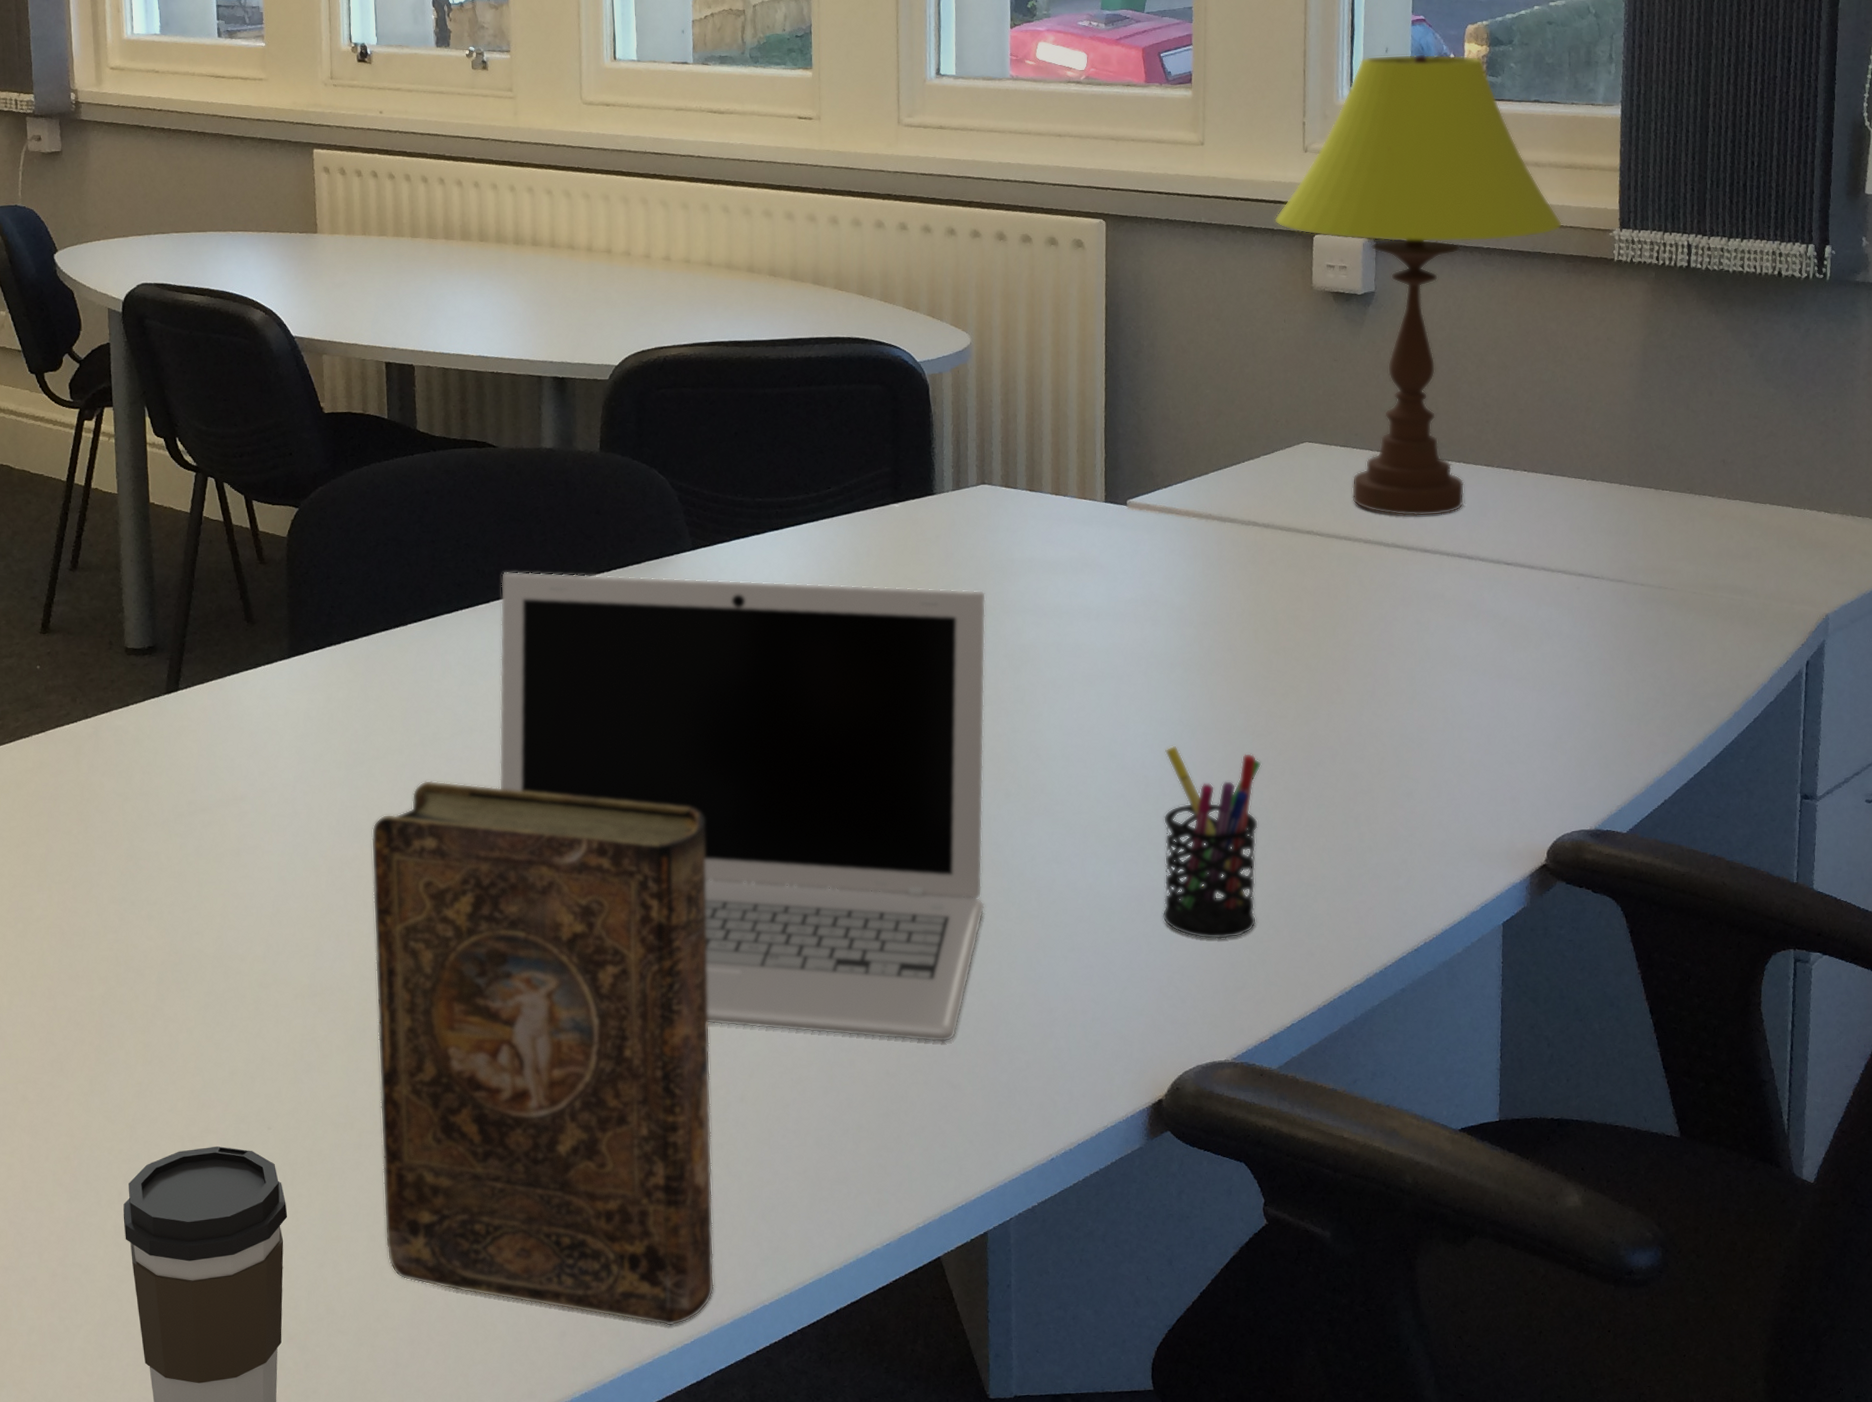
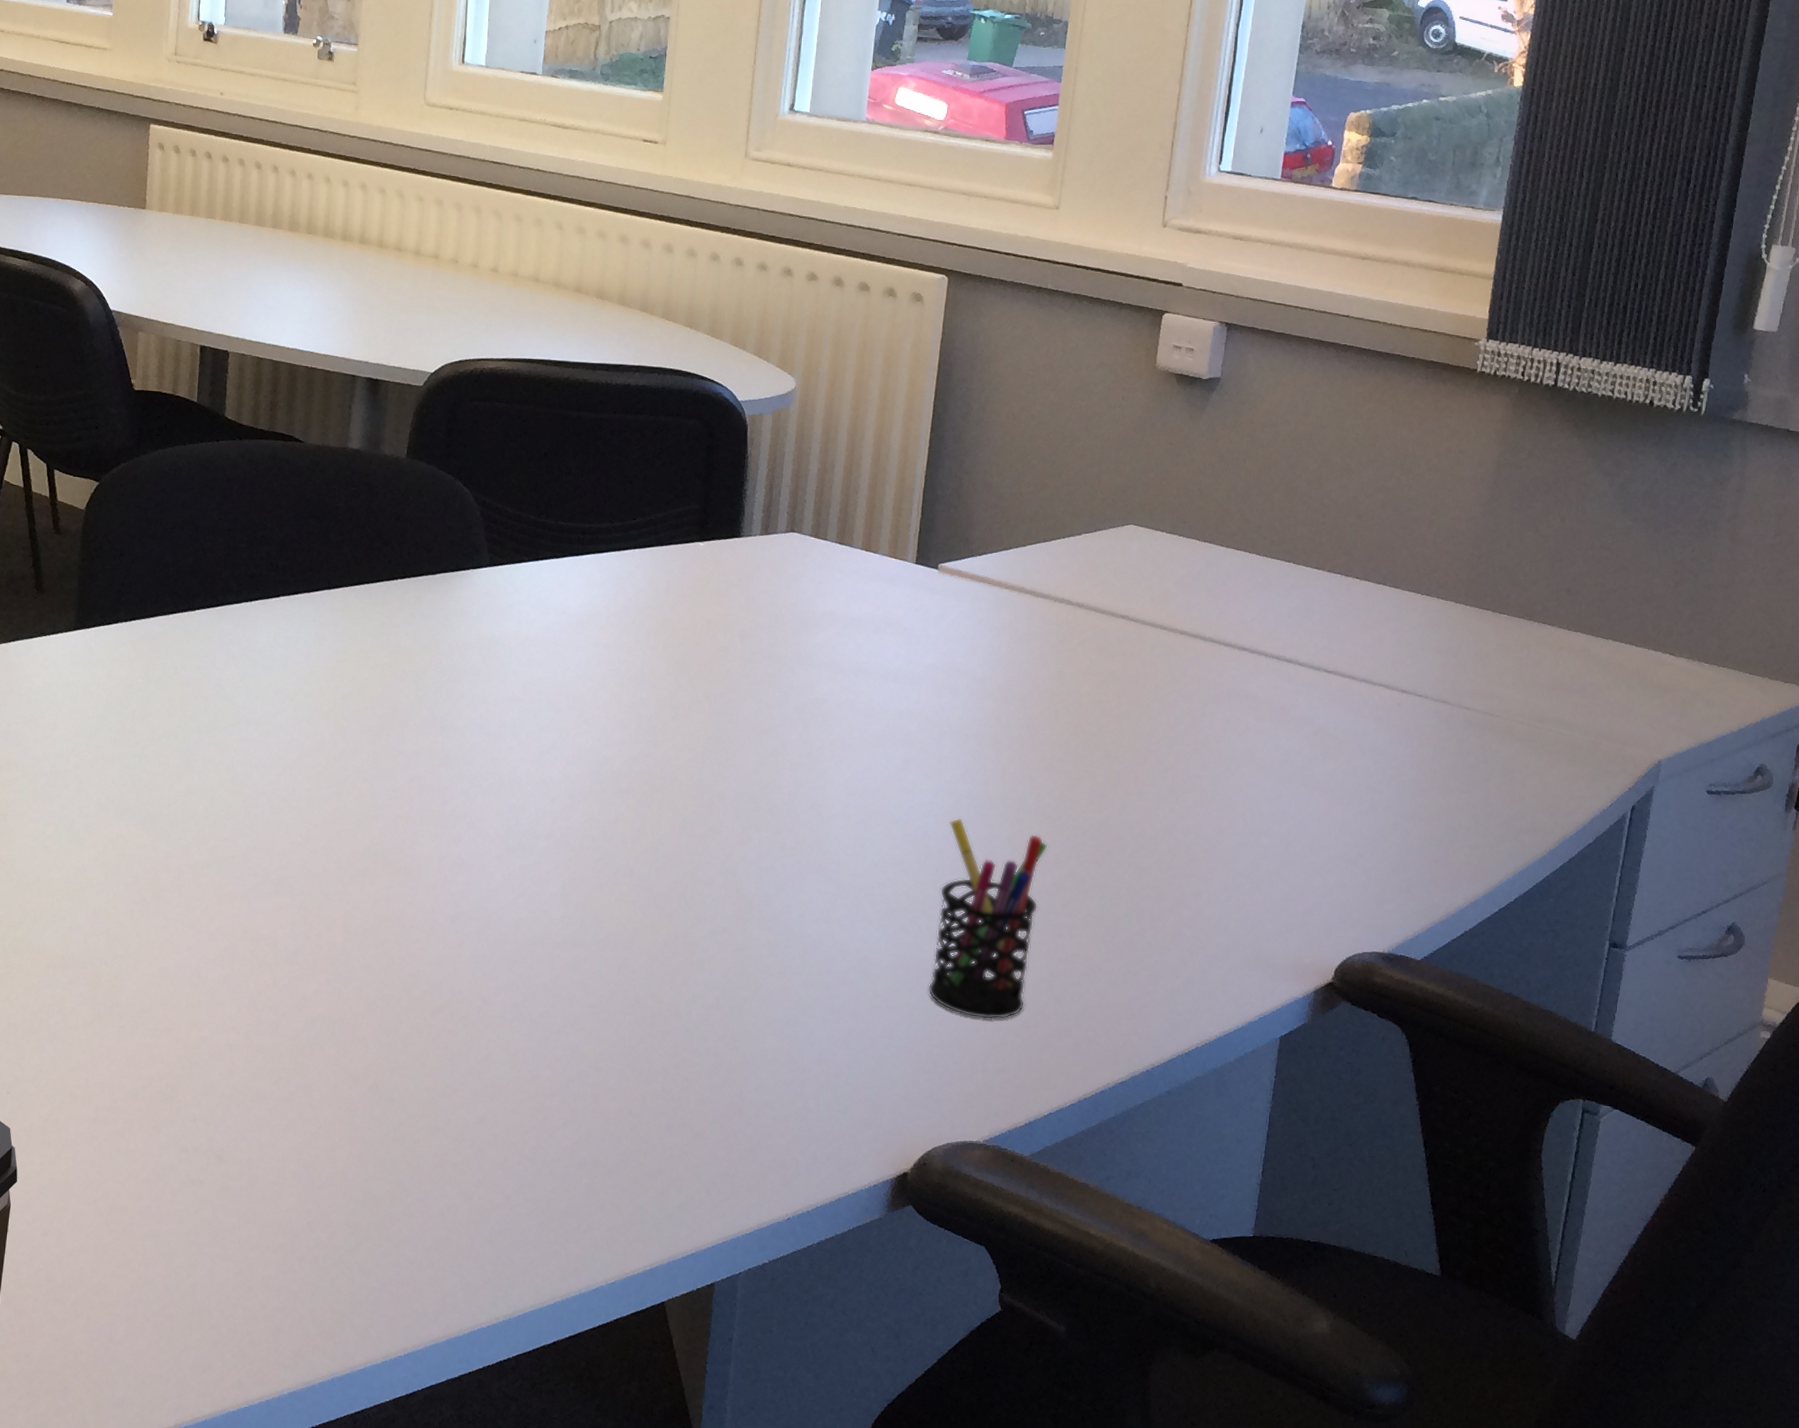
book: present [371,780,715,1326] -> none [111,767,473,1337]
laptop: present [499,571,987,1043] -> none [270,568,783,1089]
table lamp: present [1274,53,1562,517] -> none [1124,134,1426,615]

